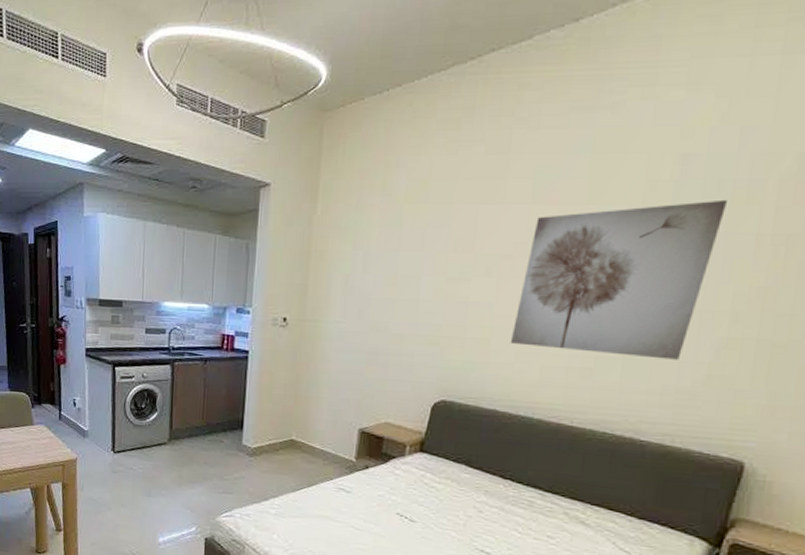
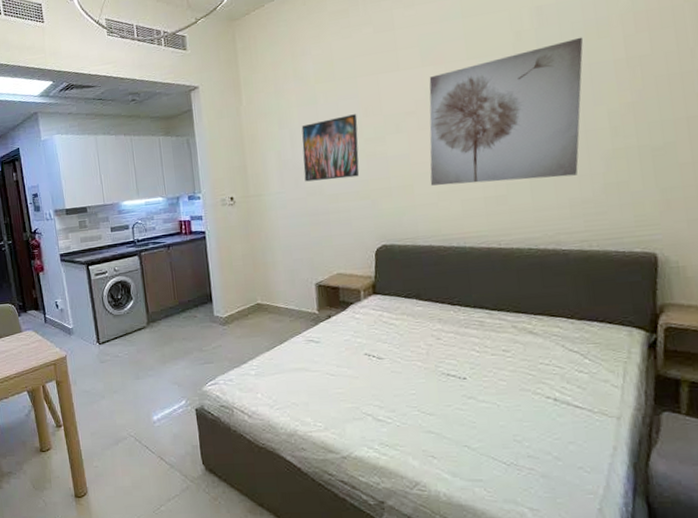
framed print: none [370,246,445,319] -> present [301,114,360,182]

